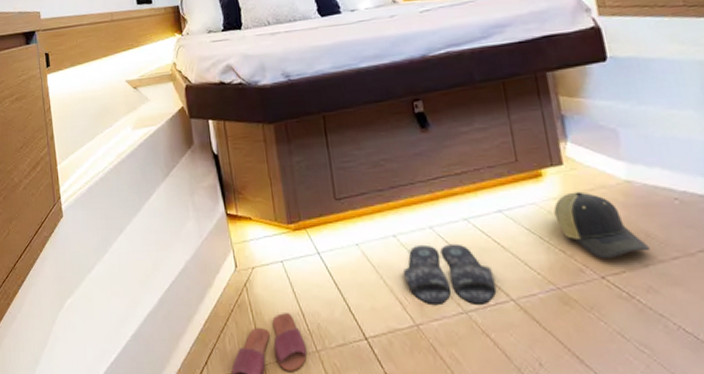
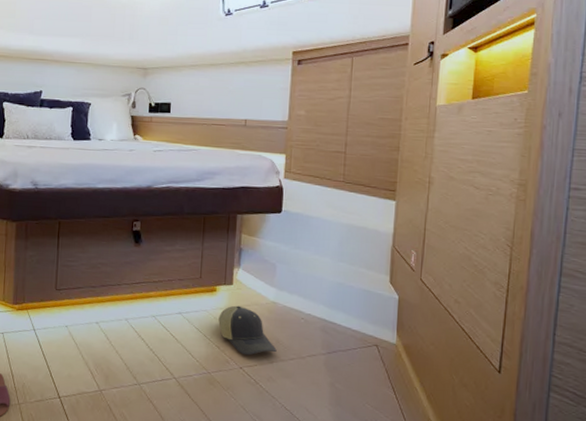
slippers: present [402,243,497,306] -> none [98,331,166,380]

